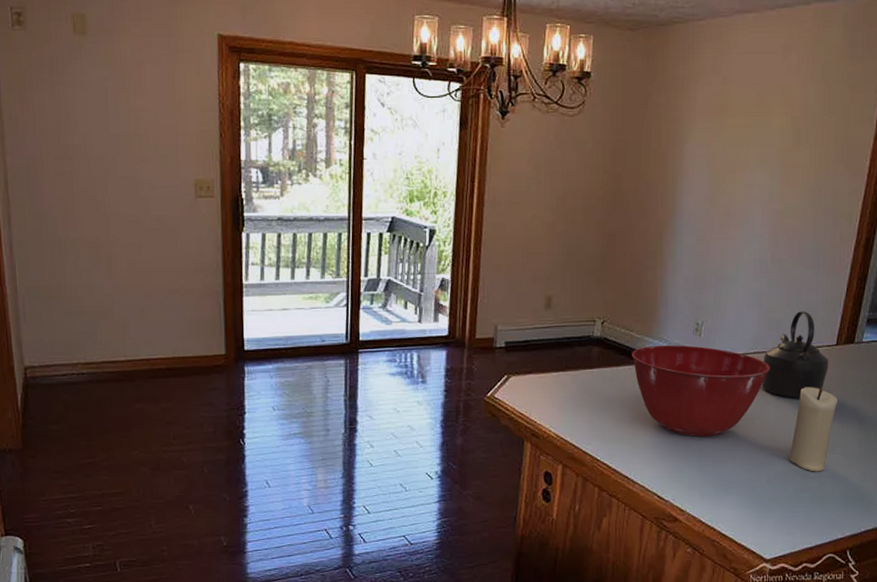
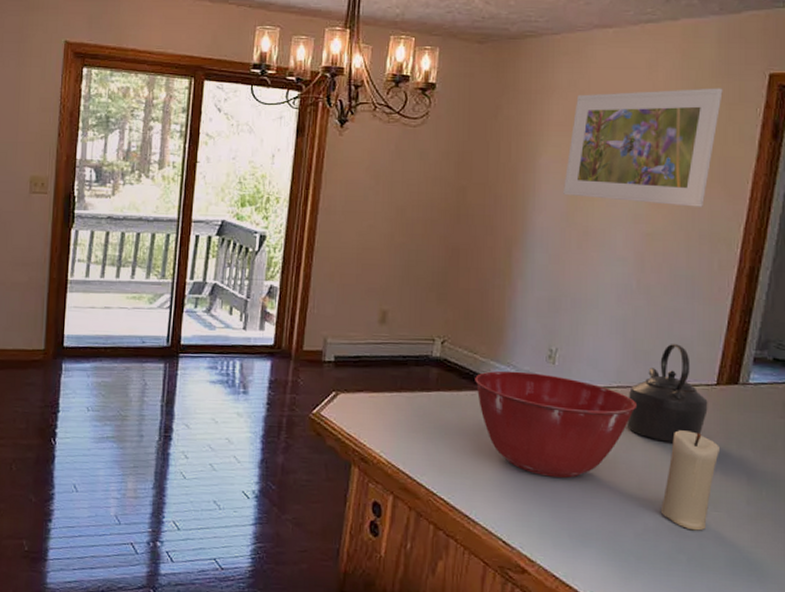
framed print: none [708,70,848,185] -> present [564,88,723,207]

